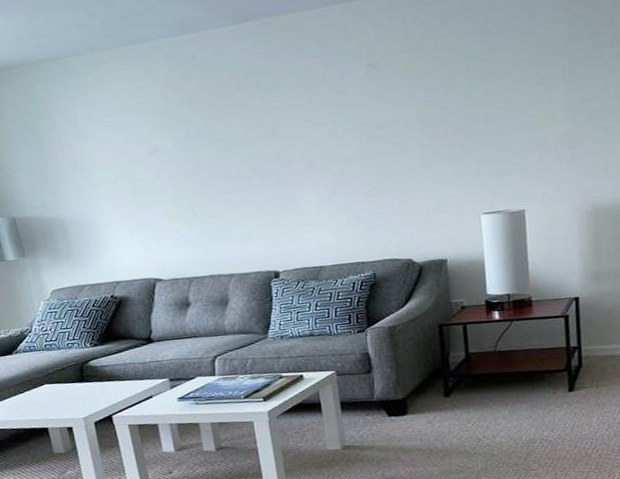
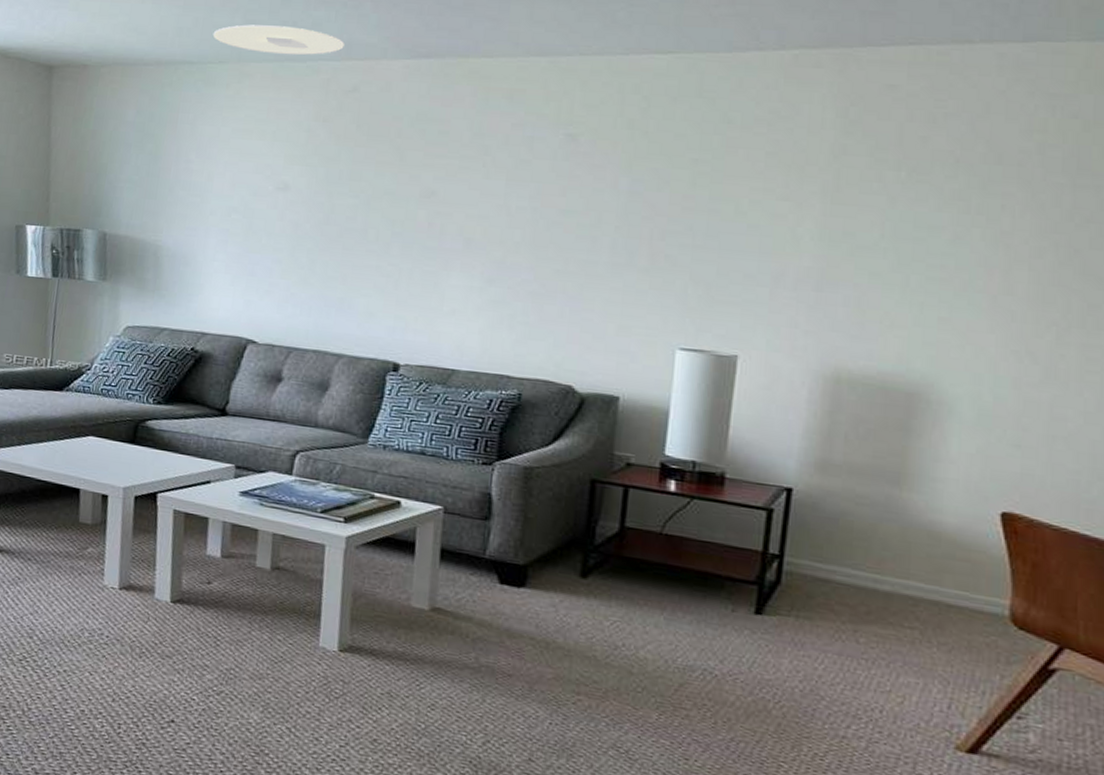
ceiling light: none [63,13,177,41] -> present [213,24,345,56]

